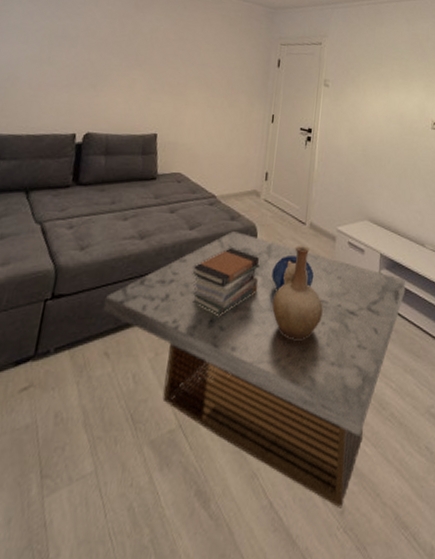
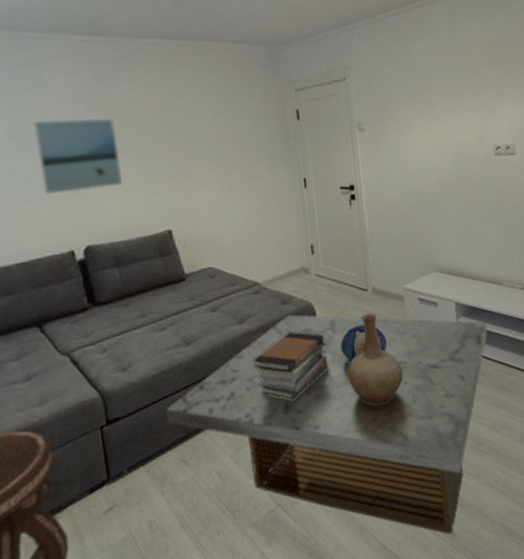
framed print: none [69,28,139,90] -> present [33,118,122,195]

